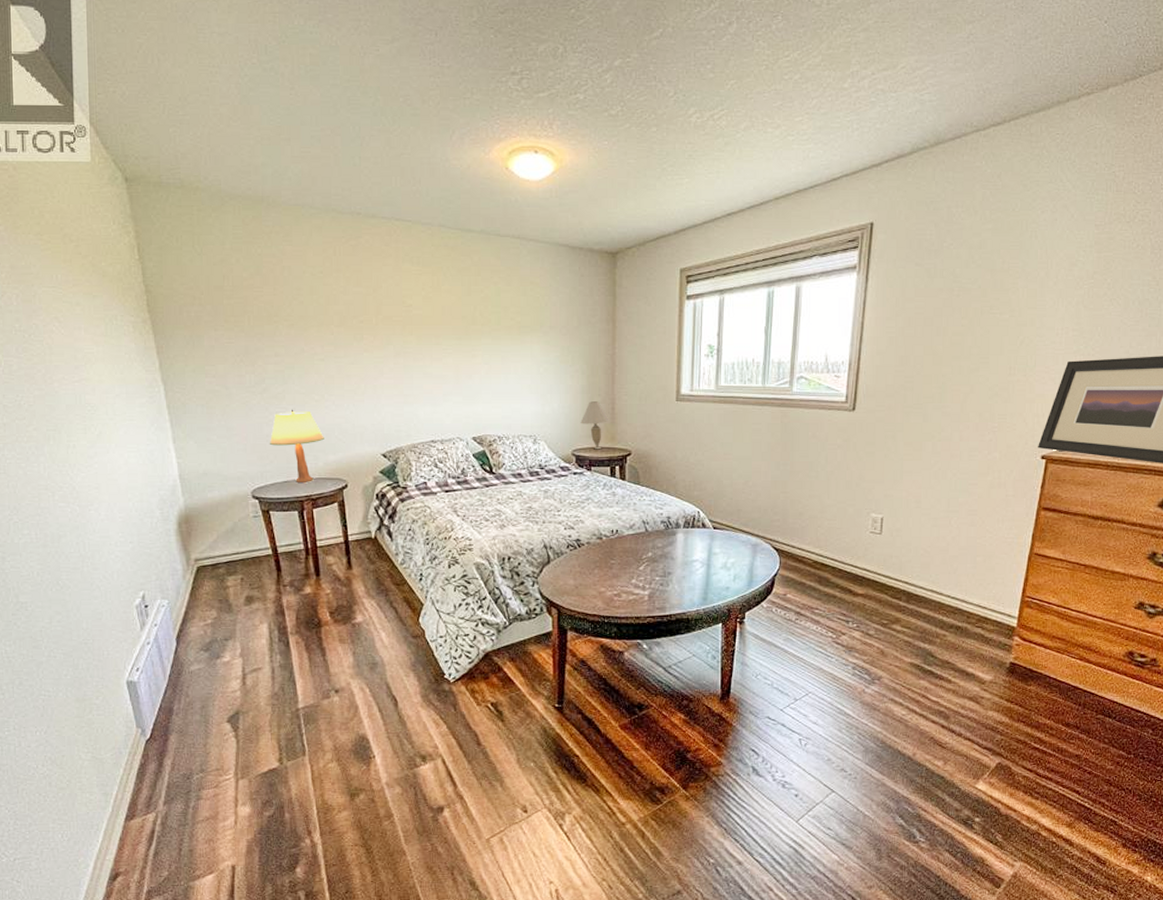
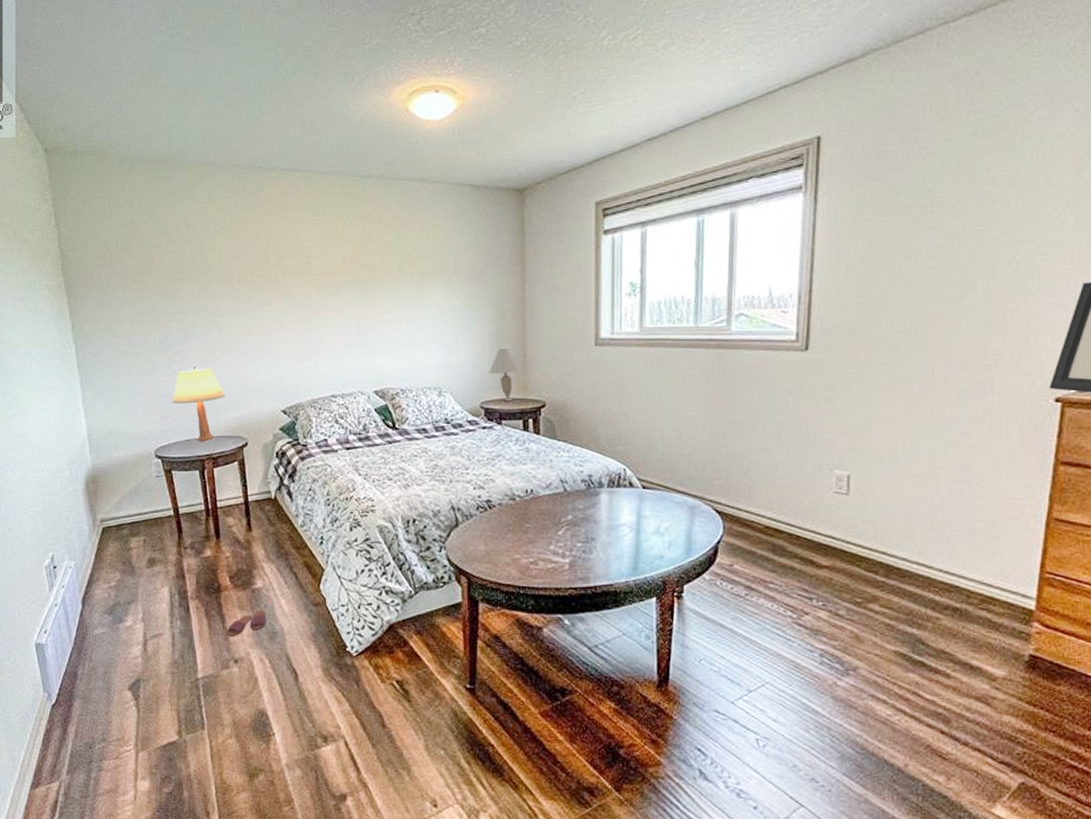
slippers: none [328,642,367,668] -> present [227,609,266,636]

